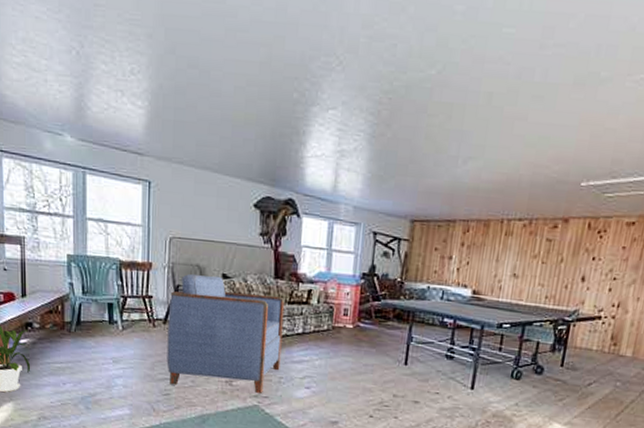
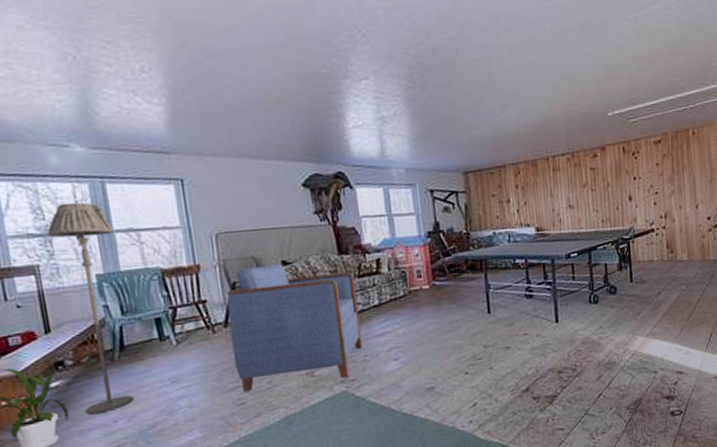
floor lamp: none [35,186,87,374] -> present [47,202,134,415]

